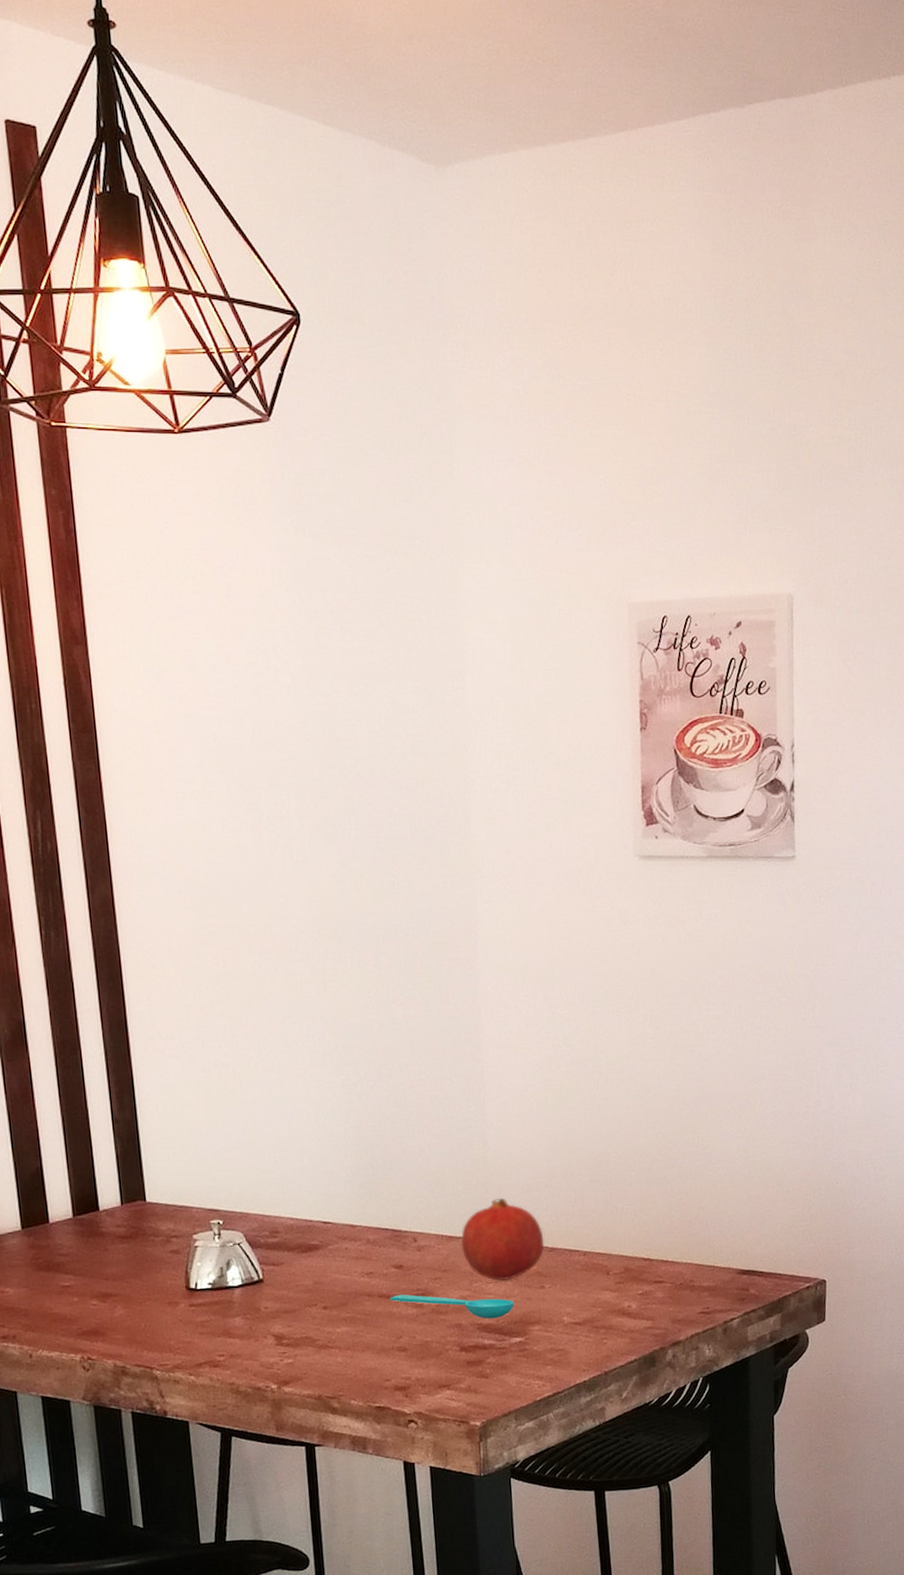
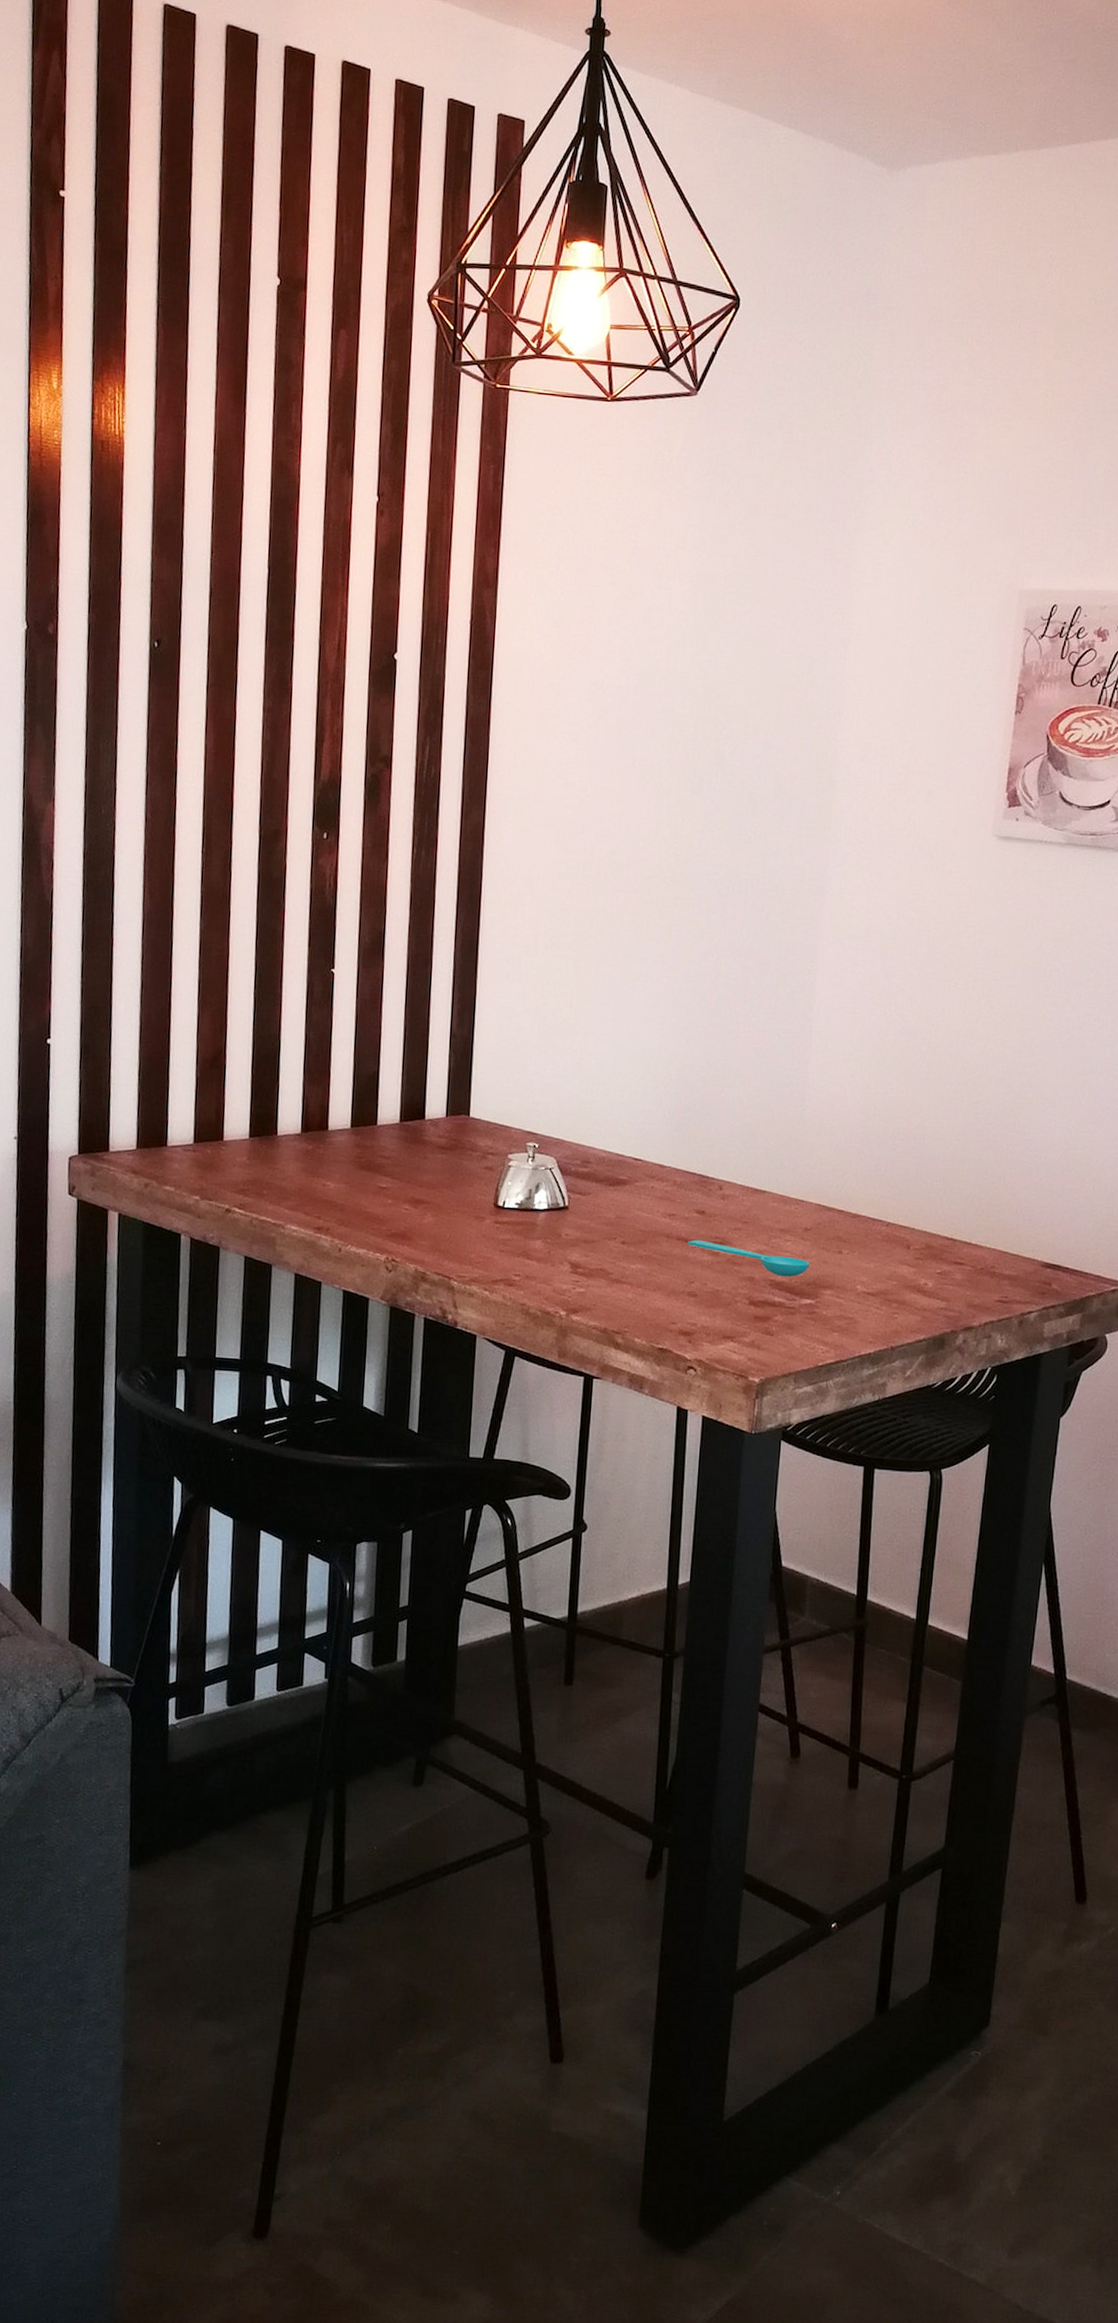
fruit: present [461,1198,545,1281] -> none [766,1157,849,1241]

